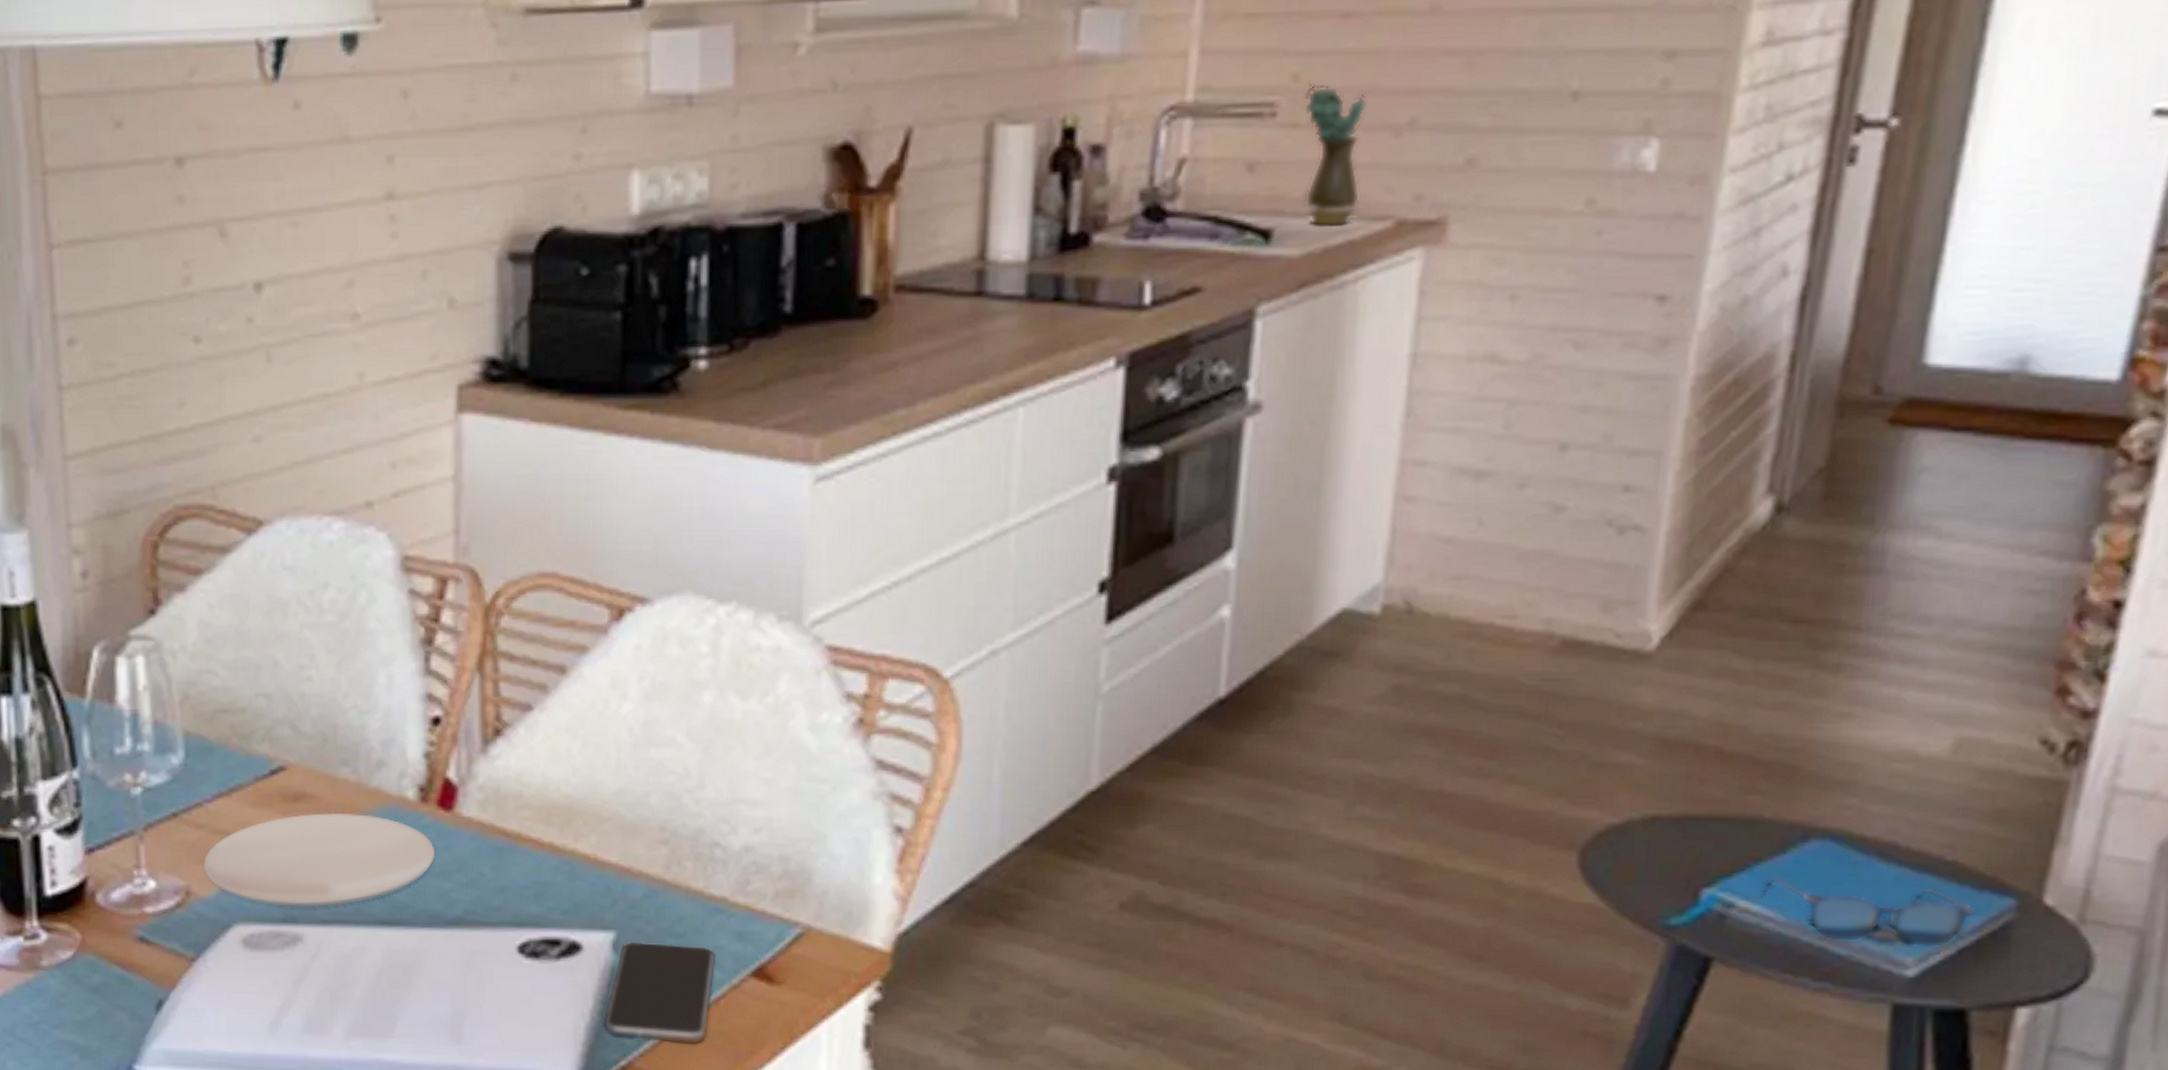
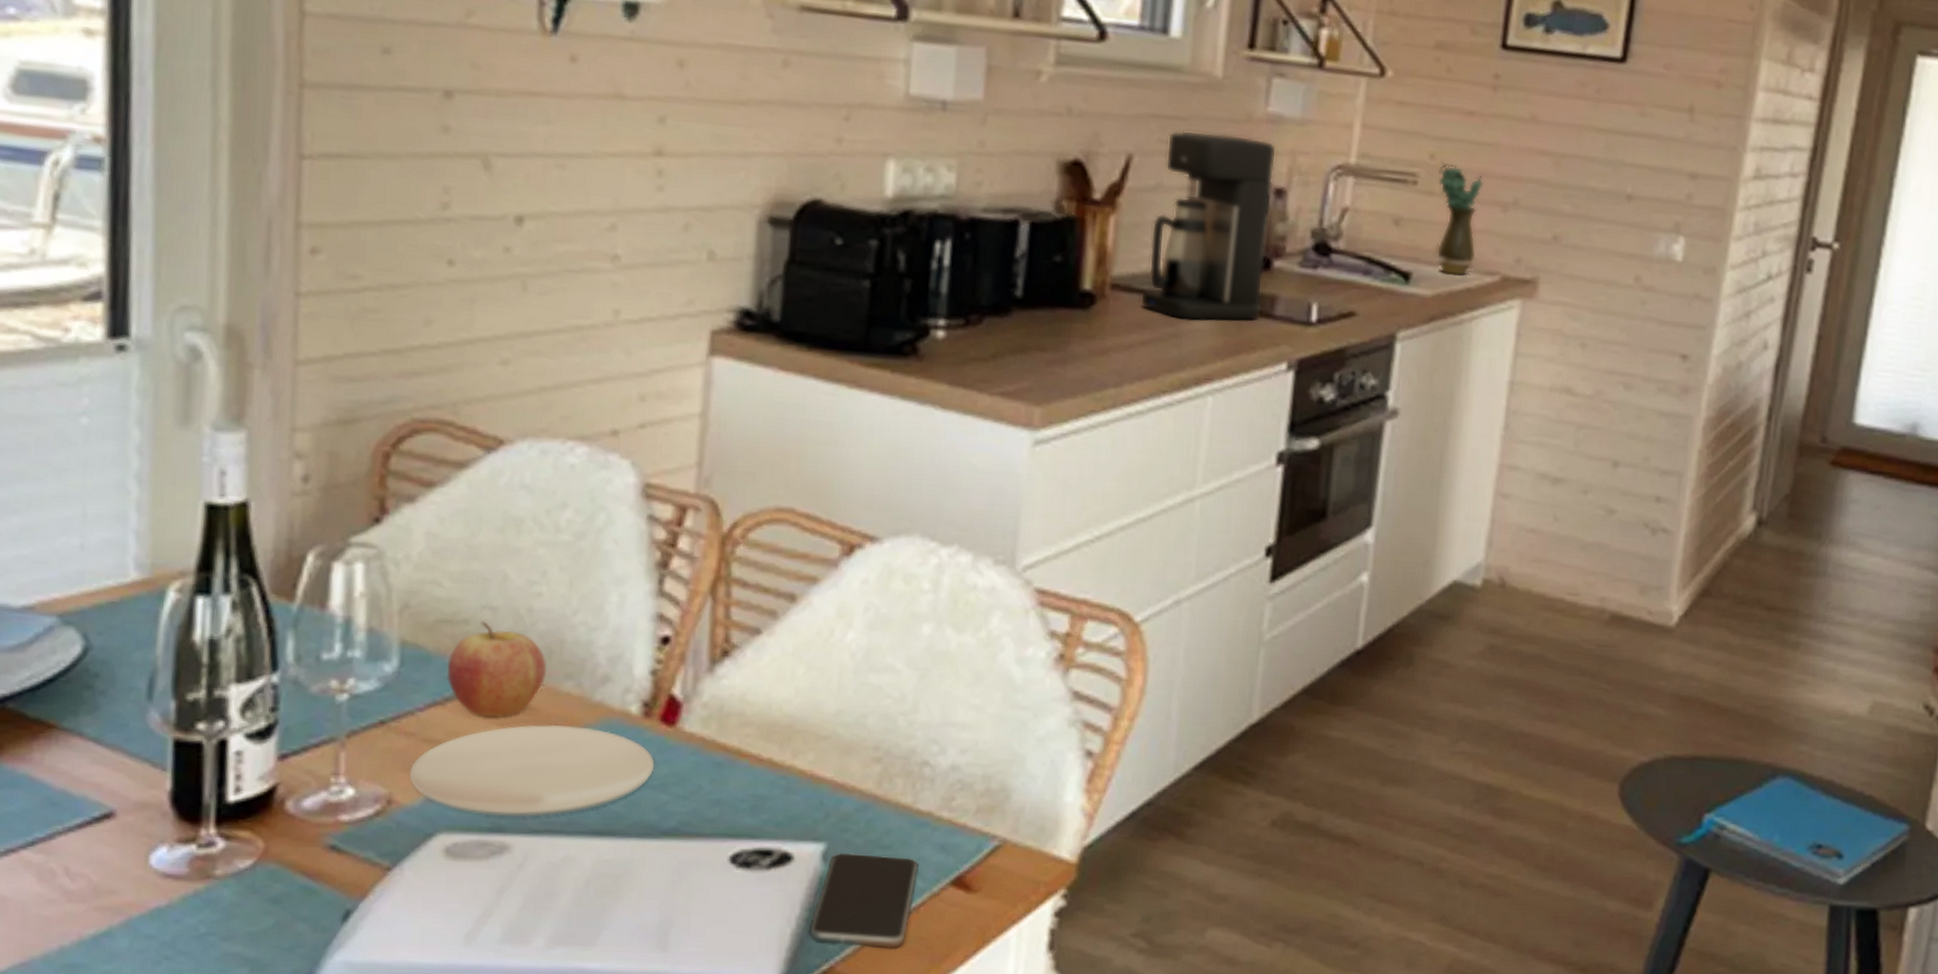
fruit: none [229,709,323,806] -> present [446,621,548,717]
coffee maker: none [930,85,1091,320] -> present [1140,130,1277,322]
glasses: present [1761,878,1974,948] -> none [1744,806,1883,862]

